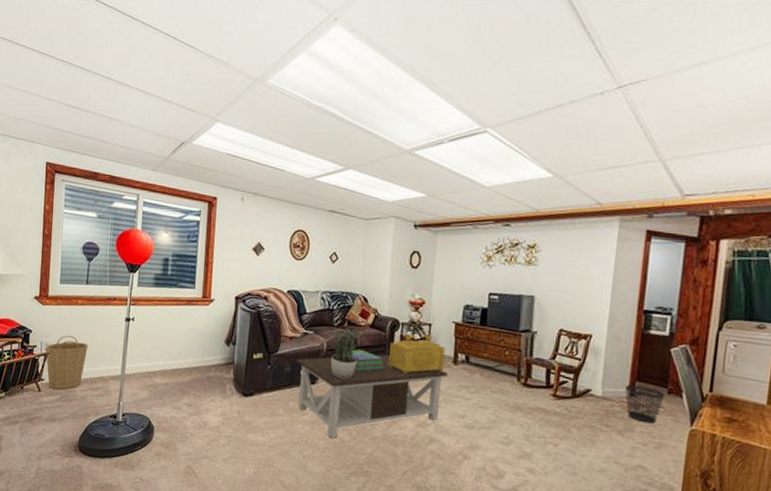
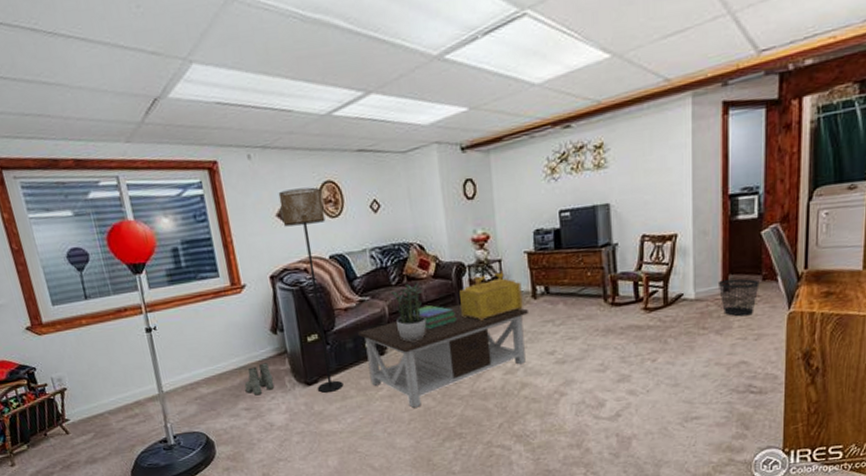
basket: present [45,335,88,390] -> none [58,363,115,429]
boots: none [191,368,217,395] -> present [244,362,274,396]
floor lamp: none [251,230,293,407] -> present [278,187,344,393]

